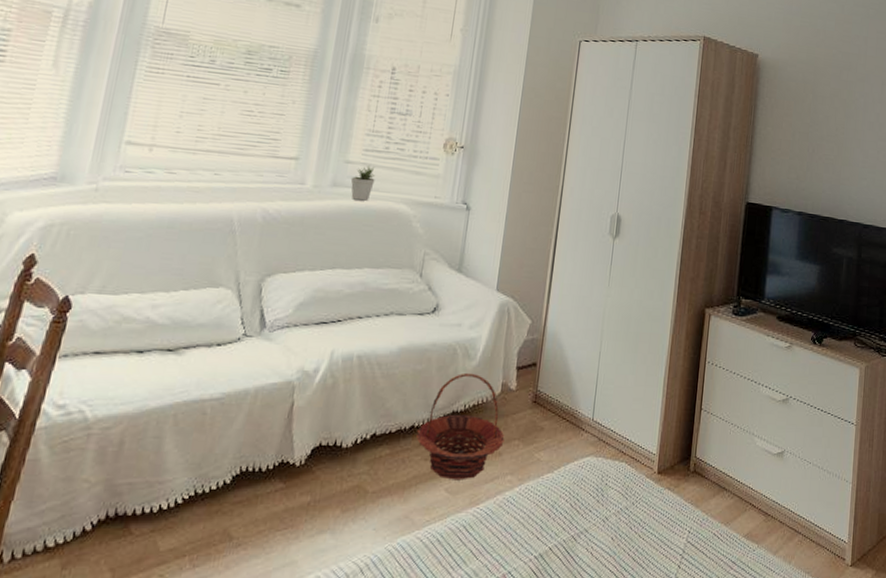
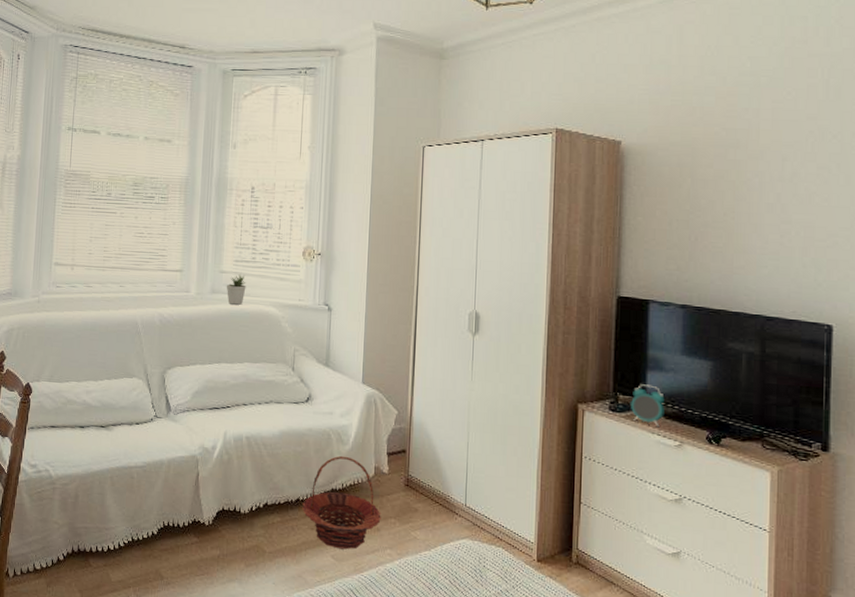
alarm clock: none [750,288,780,330] -> present [630,384,665,428]

